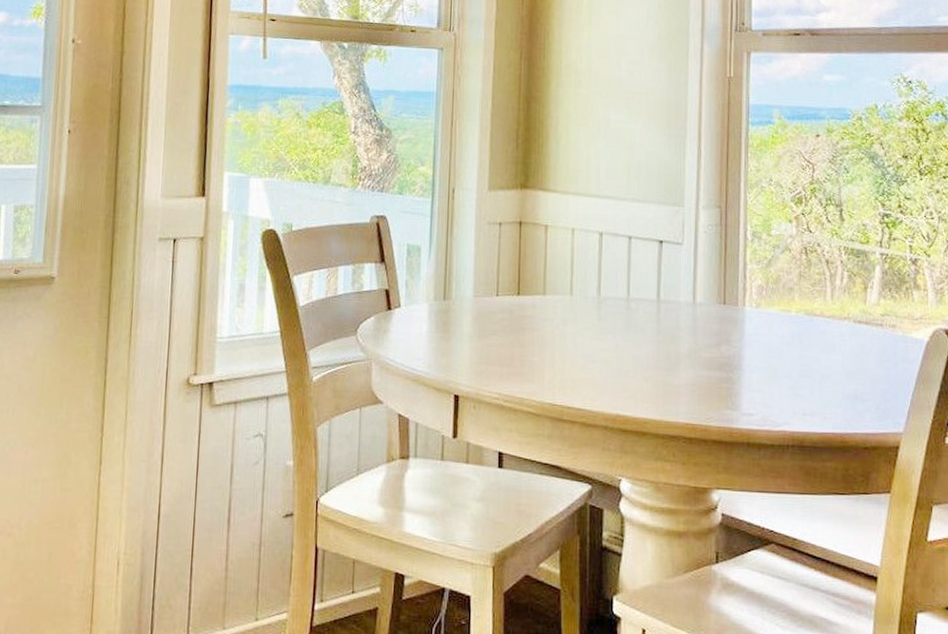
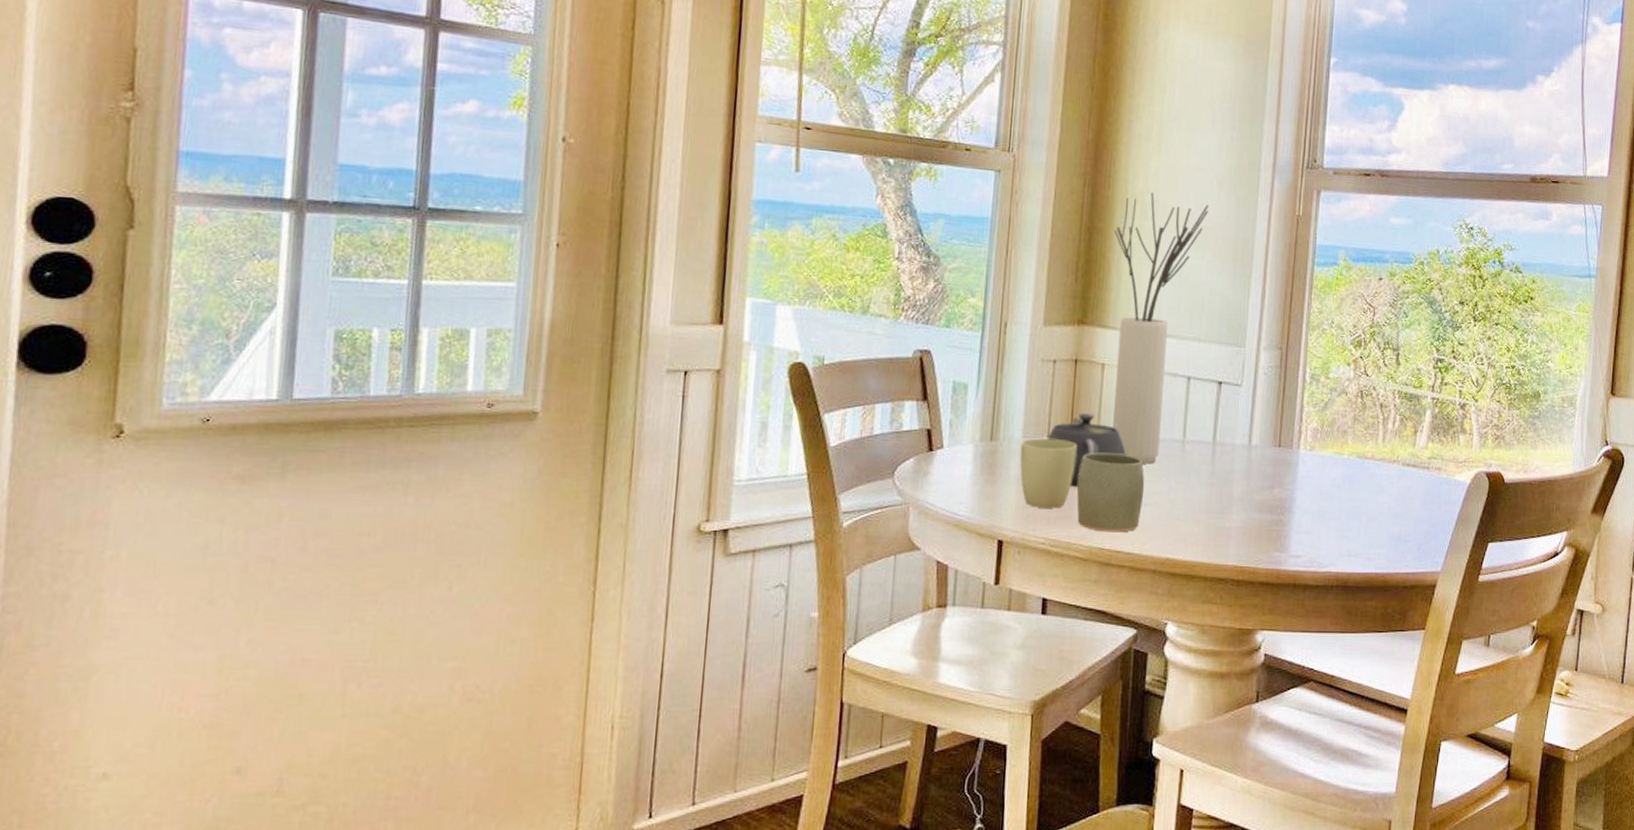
cup: none [471,297,526,365] -> present [1020,438,1078,508]
teapot: none [496,273,573,344] -> present [1047,413,1127,487]
mug: none [527,310,592,389] -> present [1076,452,1145,533]
vase: none [551,61,640,322] -> present [1113,192,1209,464]

